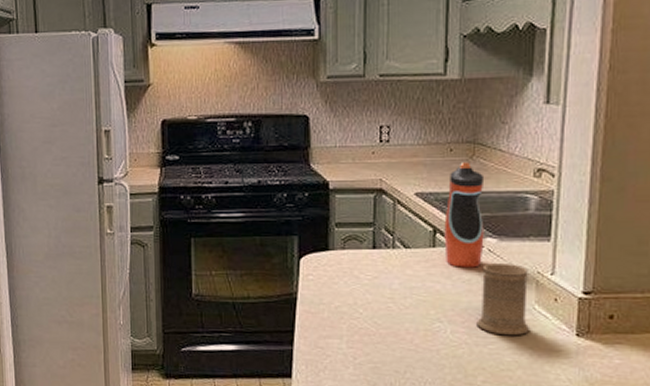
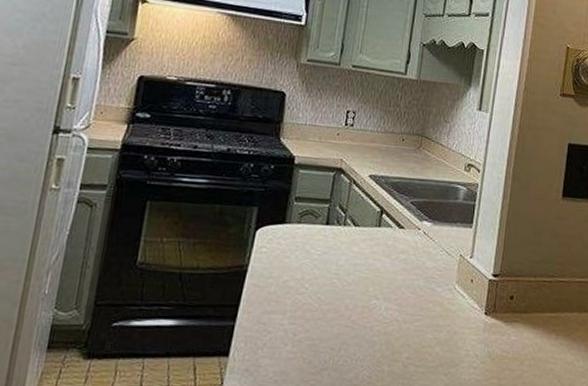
water bottle: present [444,162,484,268] -> none [388,152,426,248]
mug: present [476,263,531,336] -> none [407,245,453,314]

